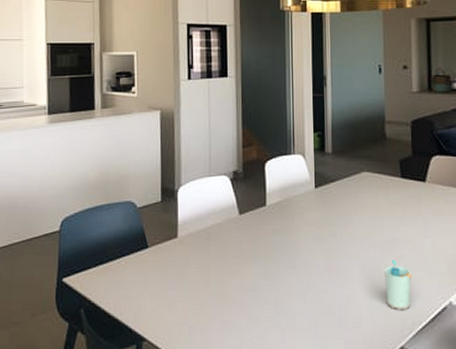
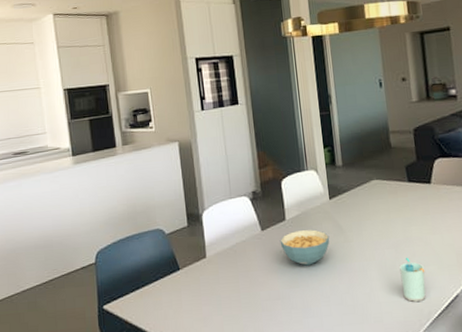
cereal bowl: none [258,219,312,258] -> present [280,229,330,266]

